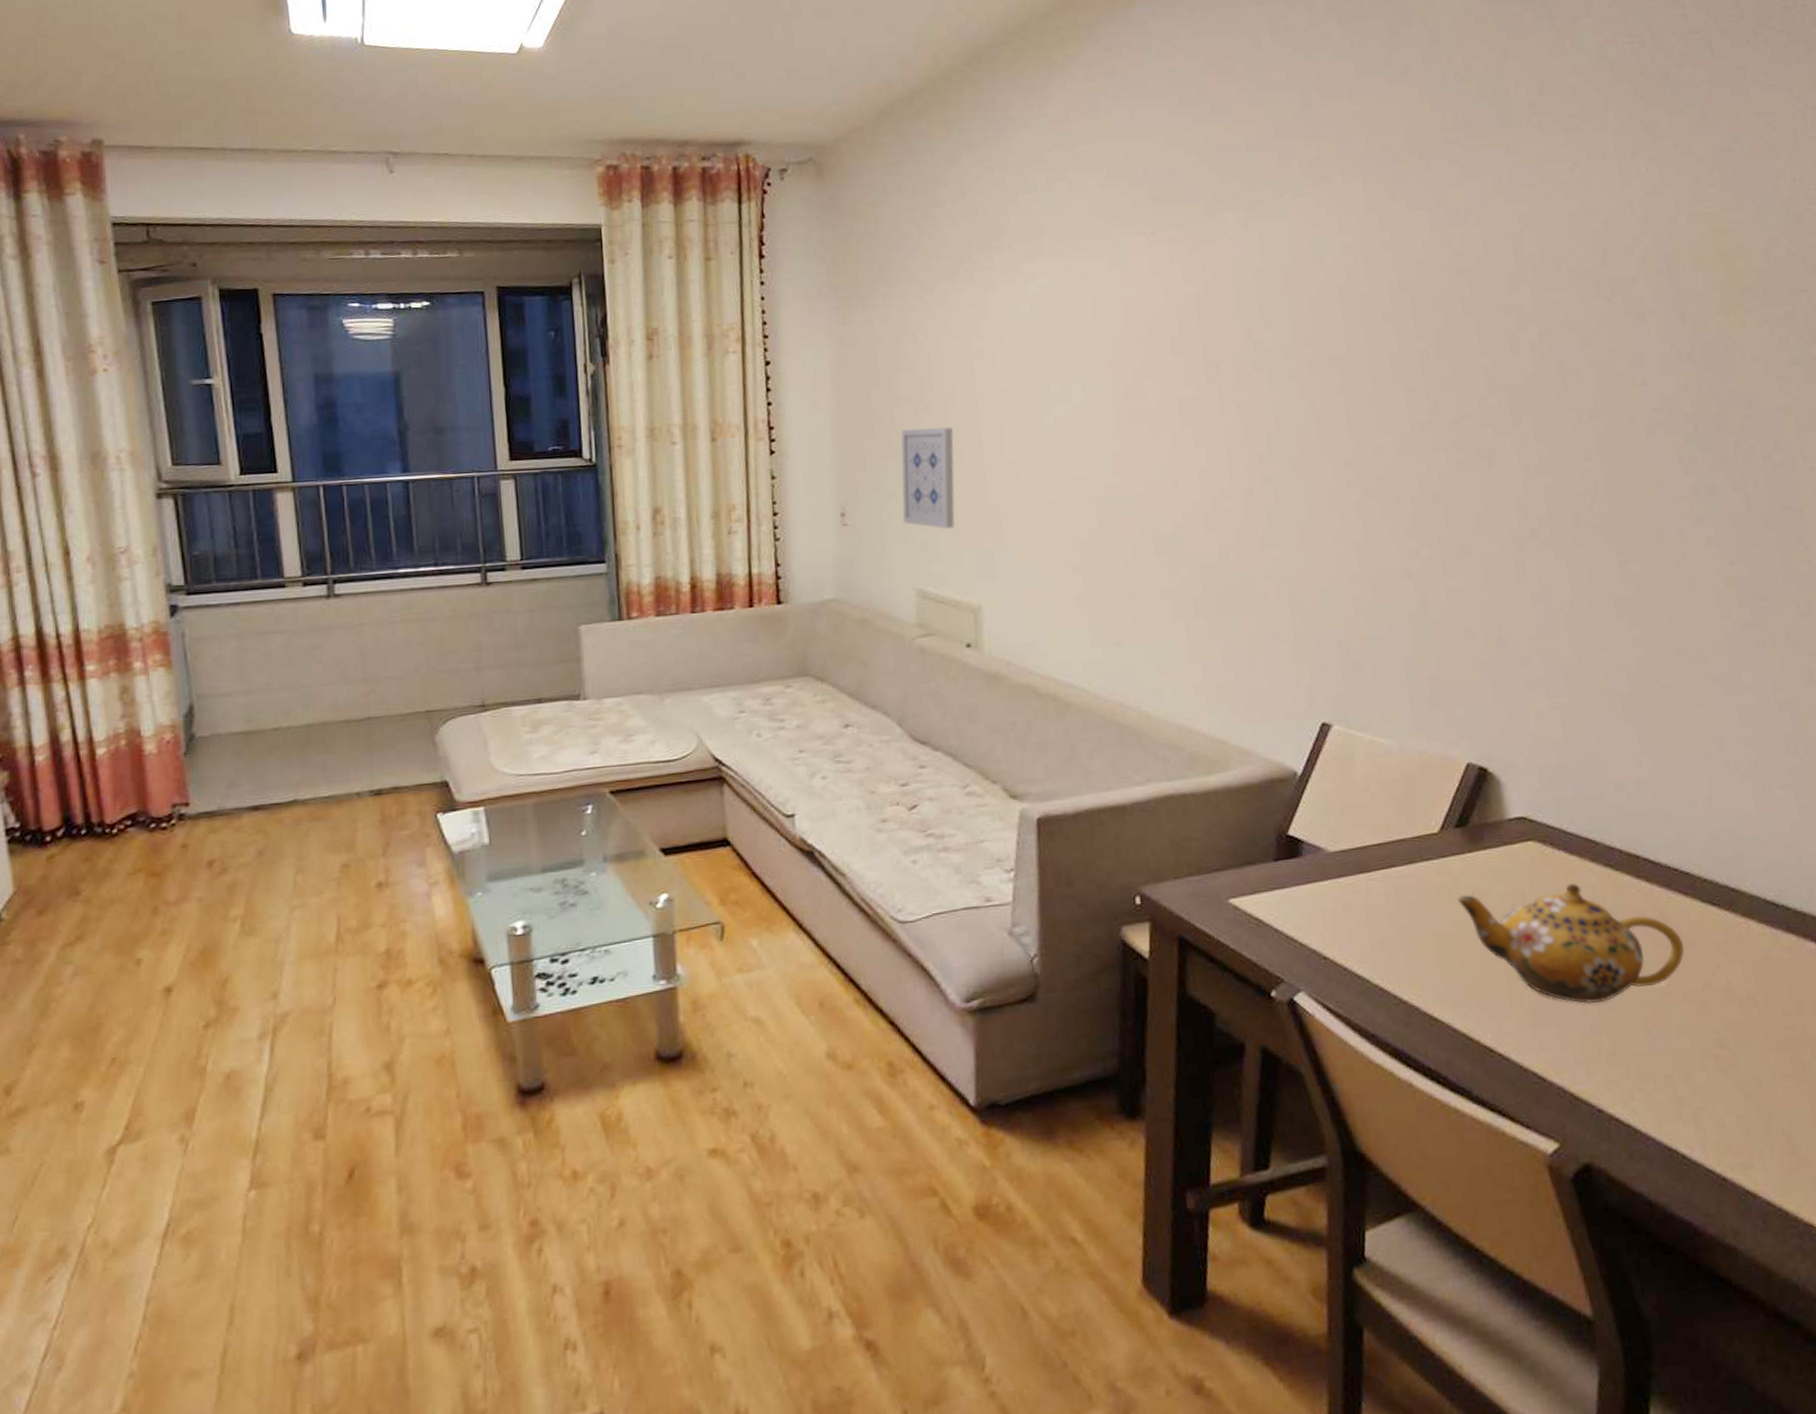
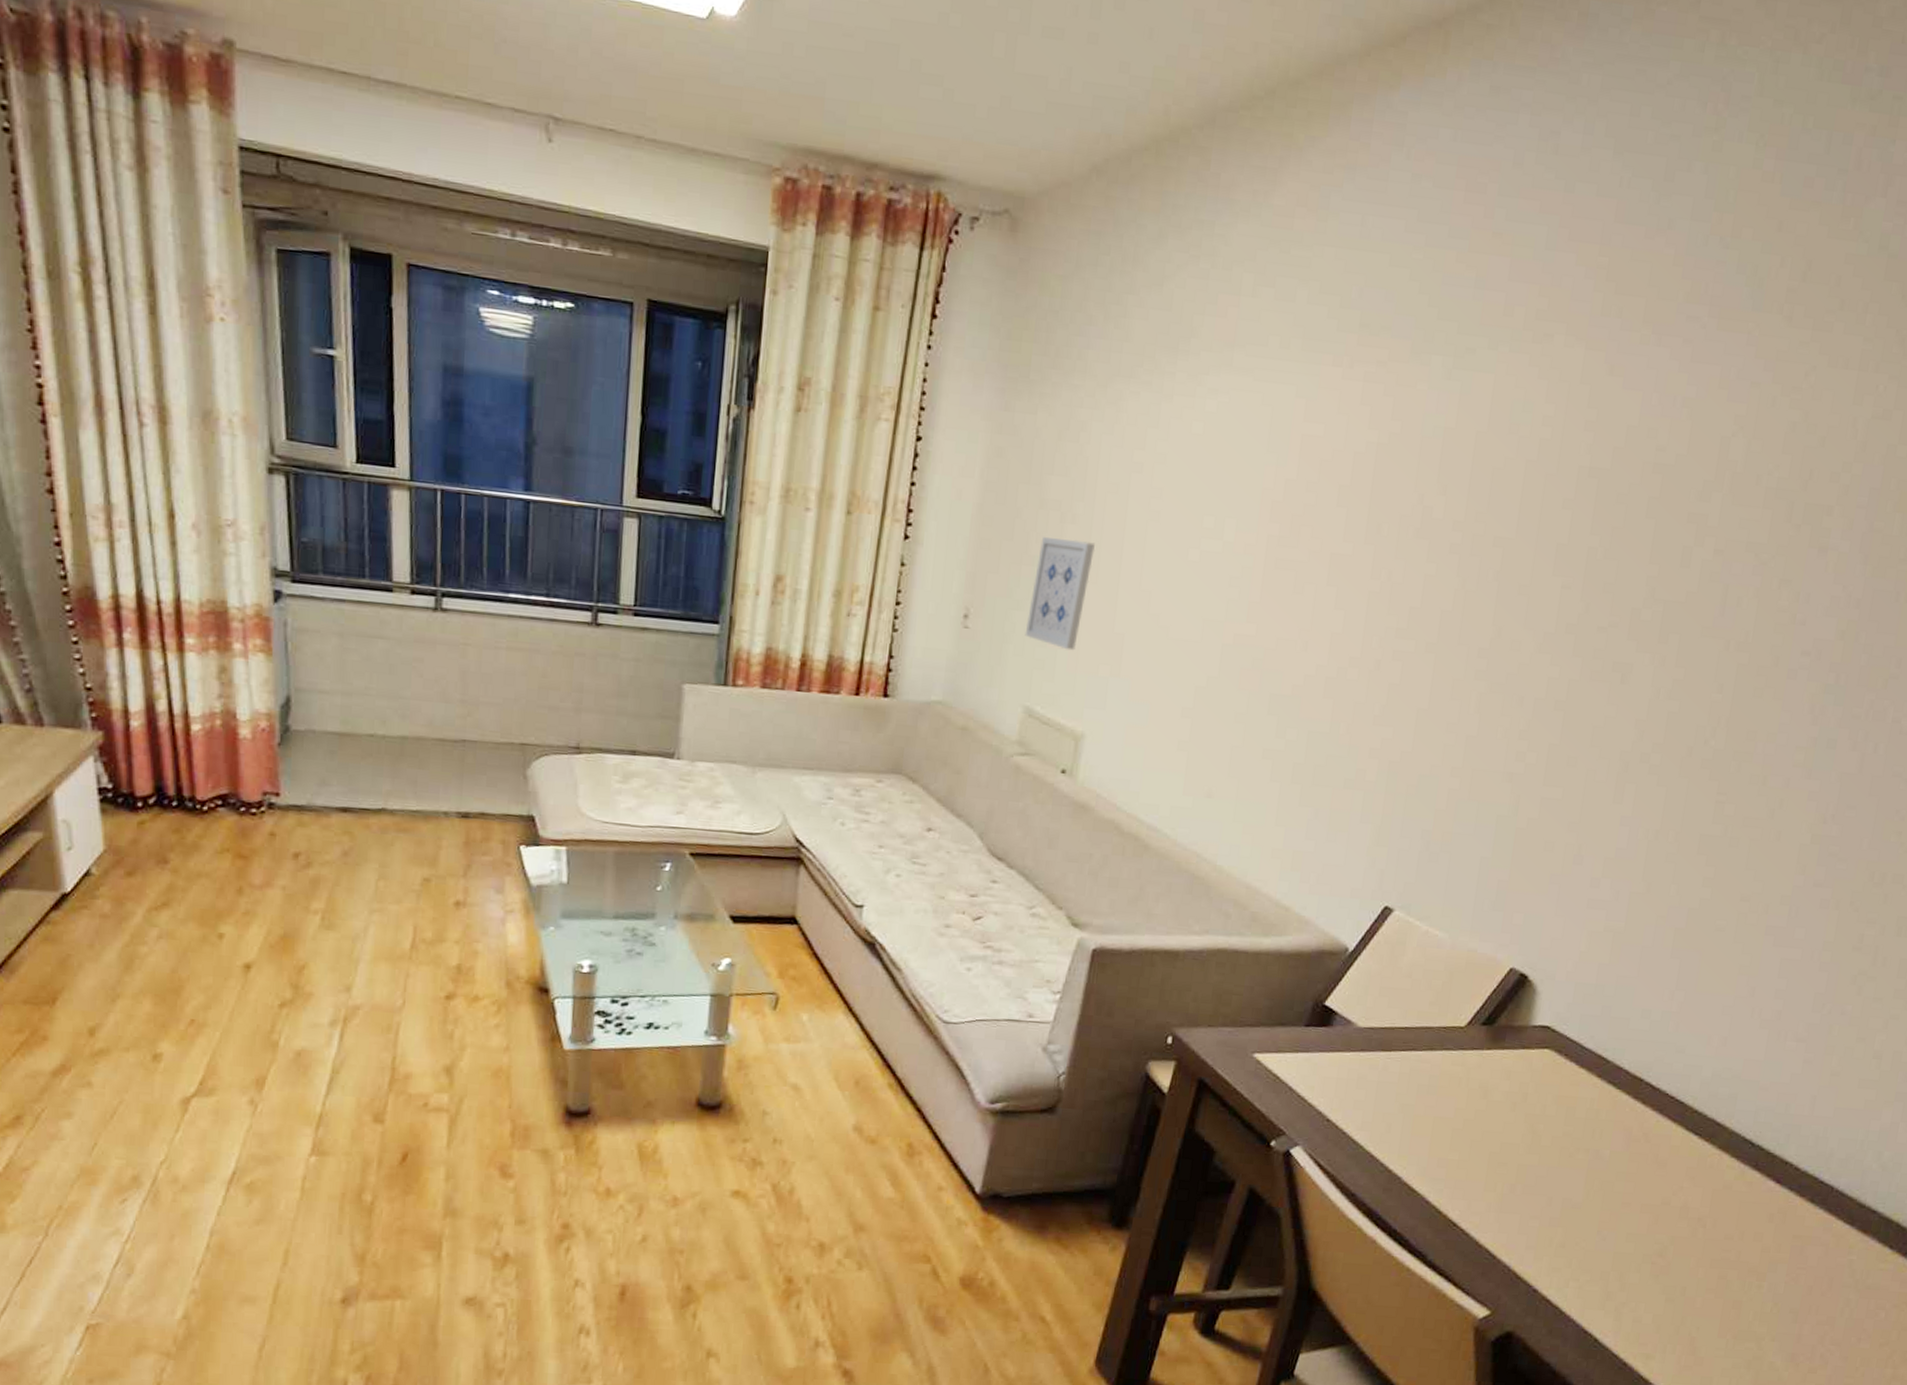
teapot: present [1457,883,1684,1004] -> none [1464,1086,1657,1201]

